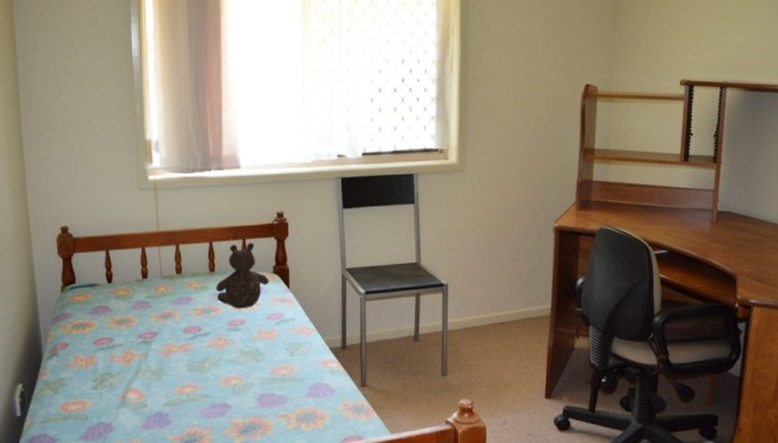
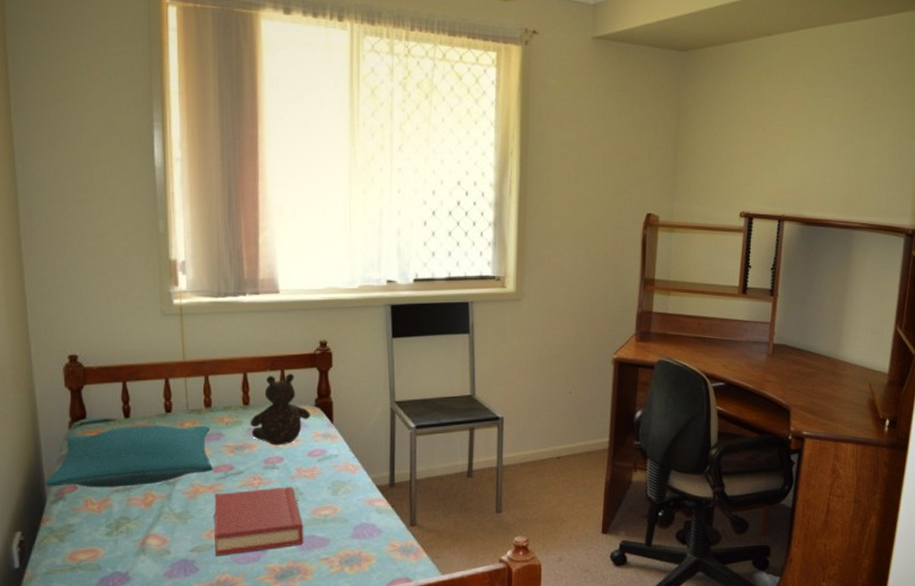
pillow: none [41,290,184,346] -> present [44,425,213,488]
hardback book: none [184,347,264,410] -> present [214,486,304,556]

